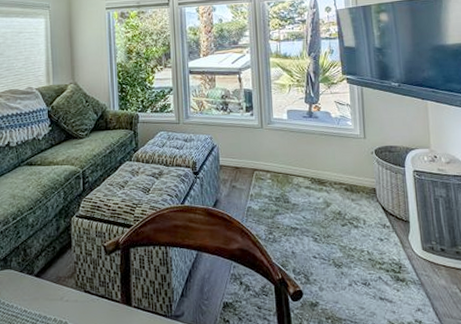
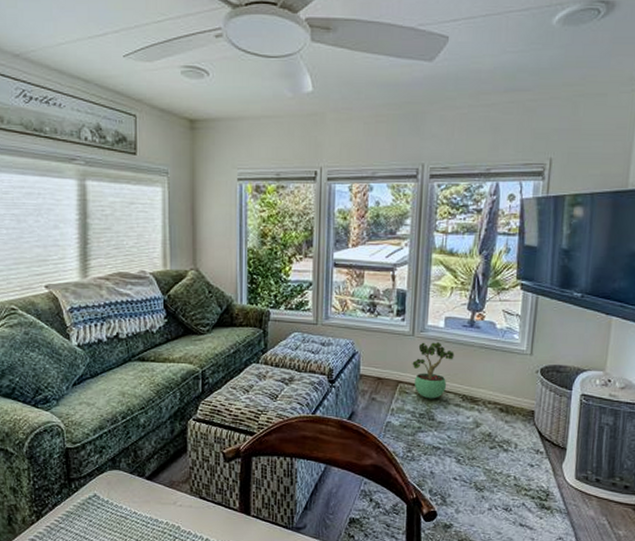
potted plant: none [264,132,299,184] -> present [412,342,455,399]

